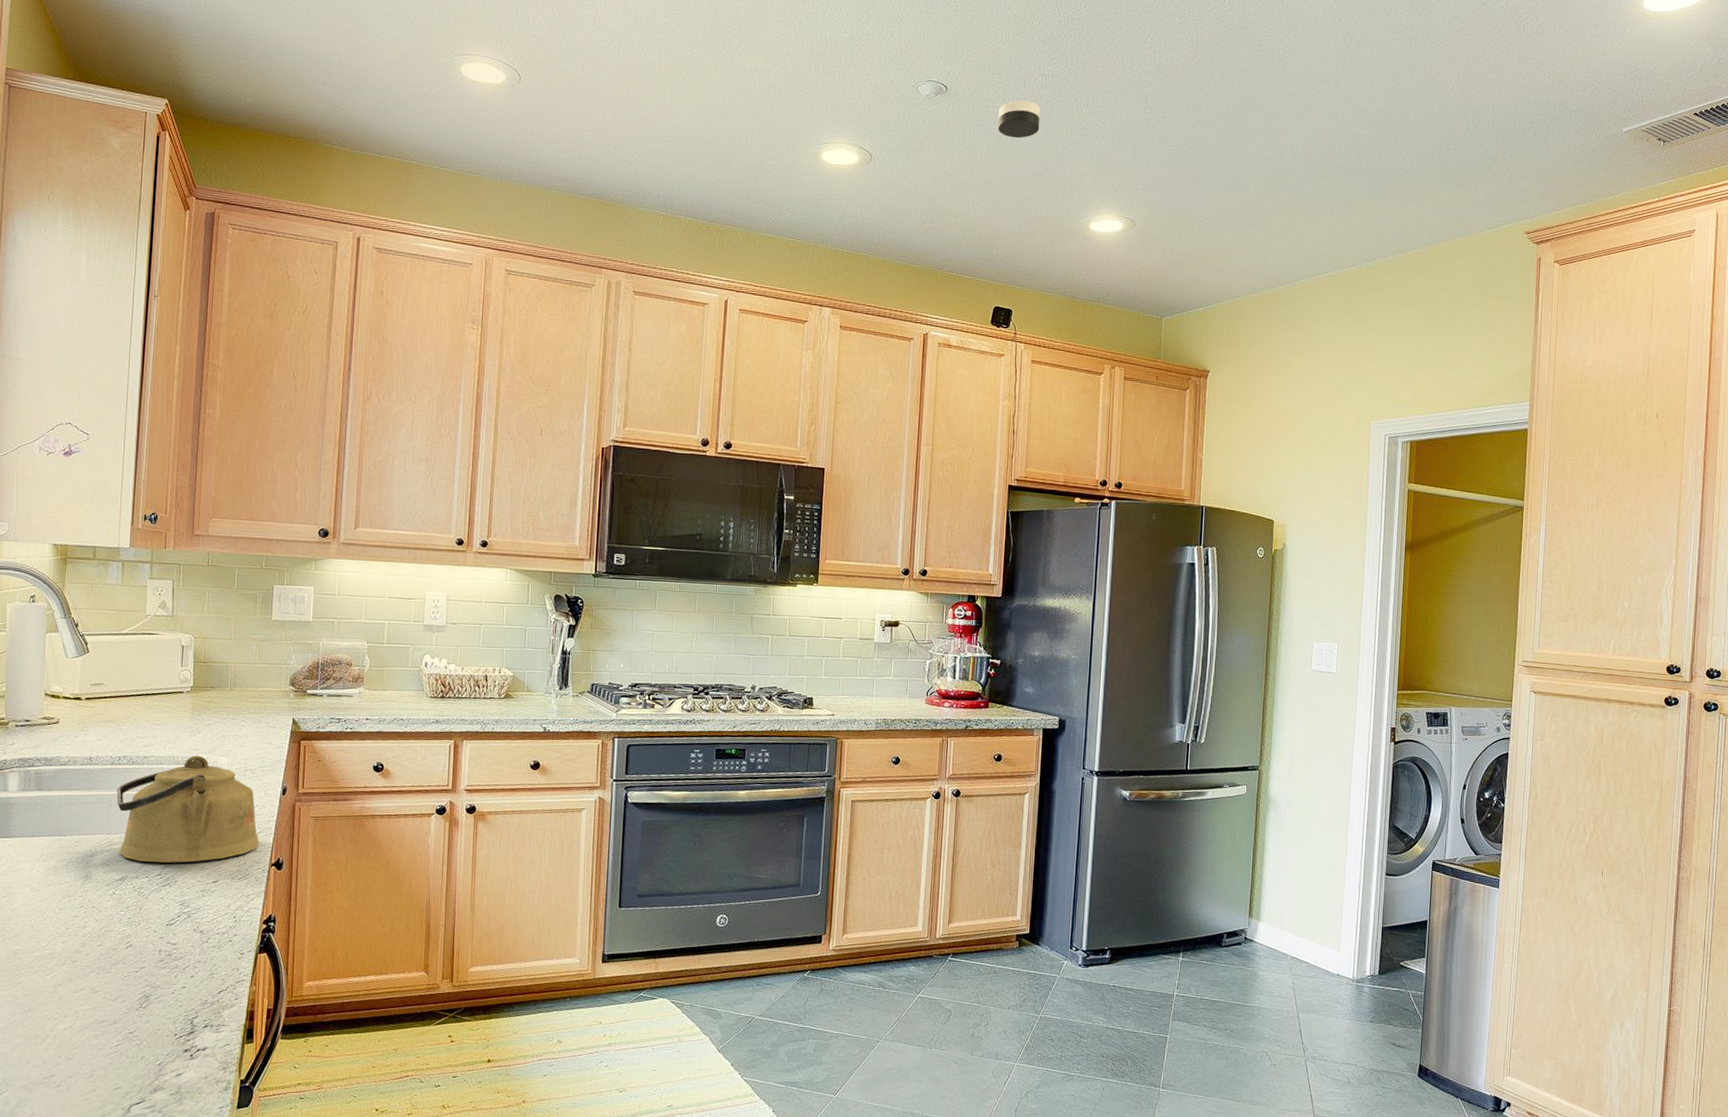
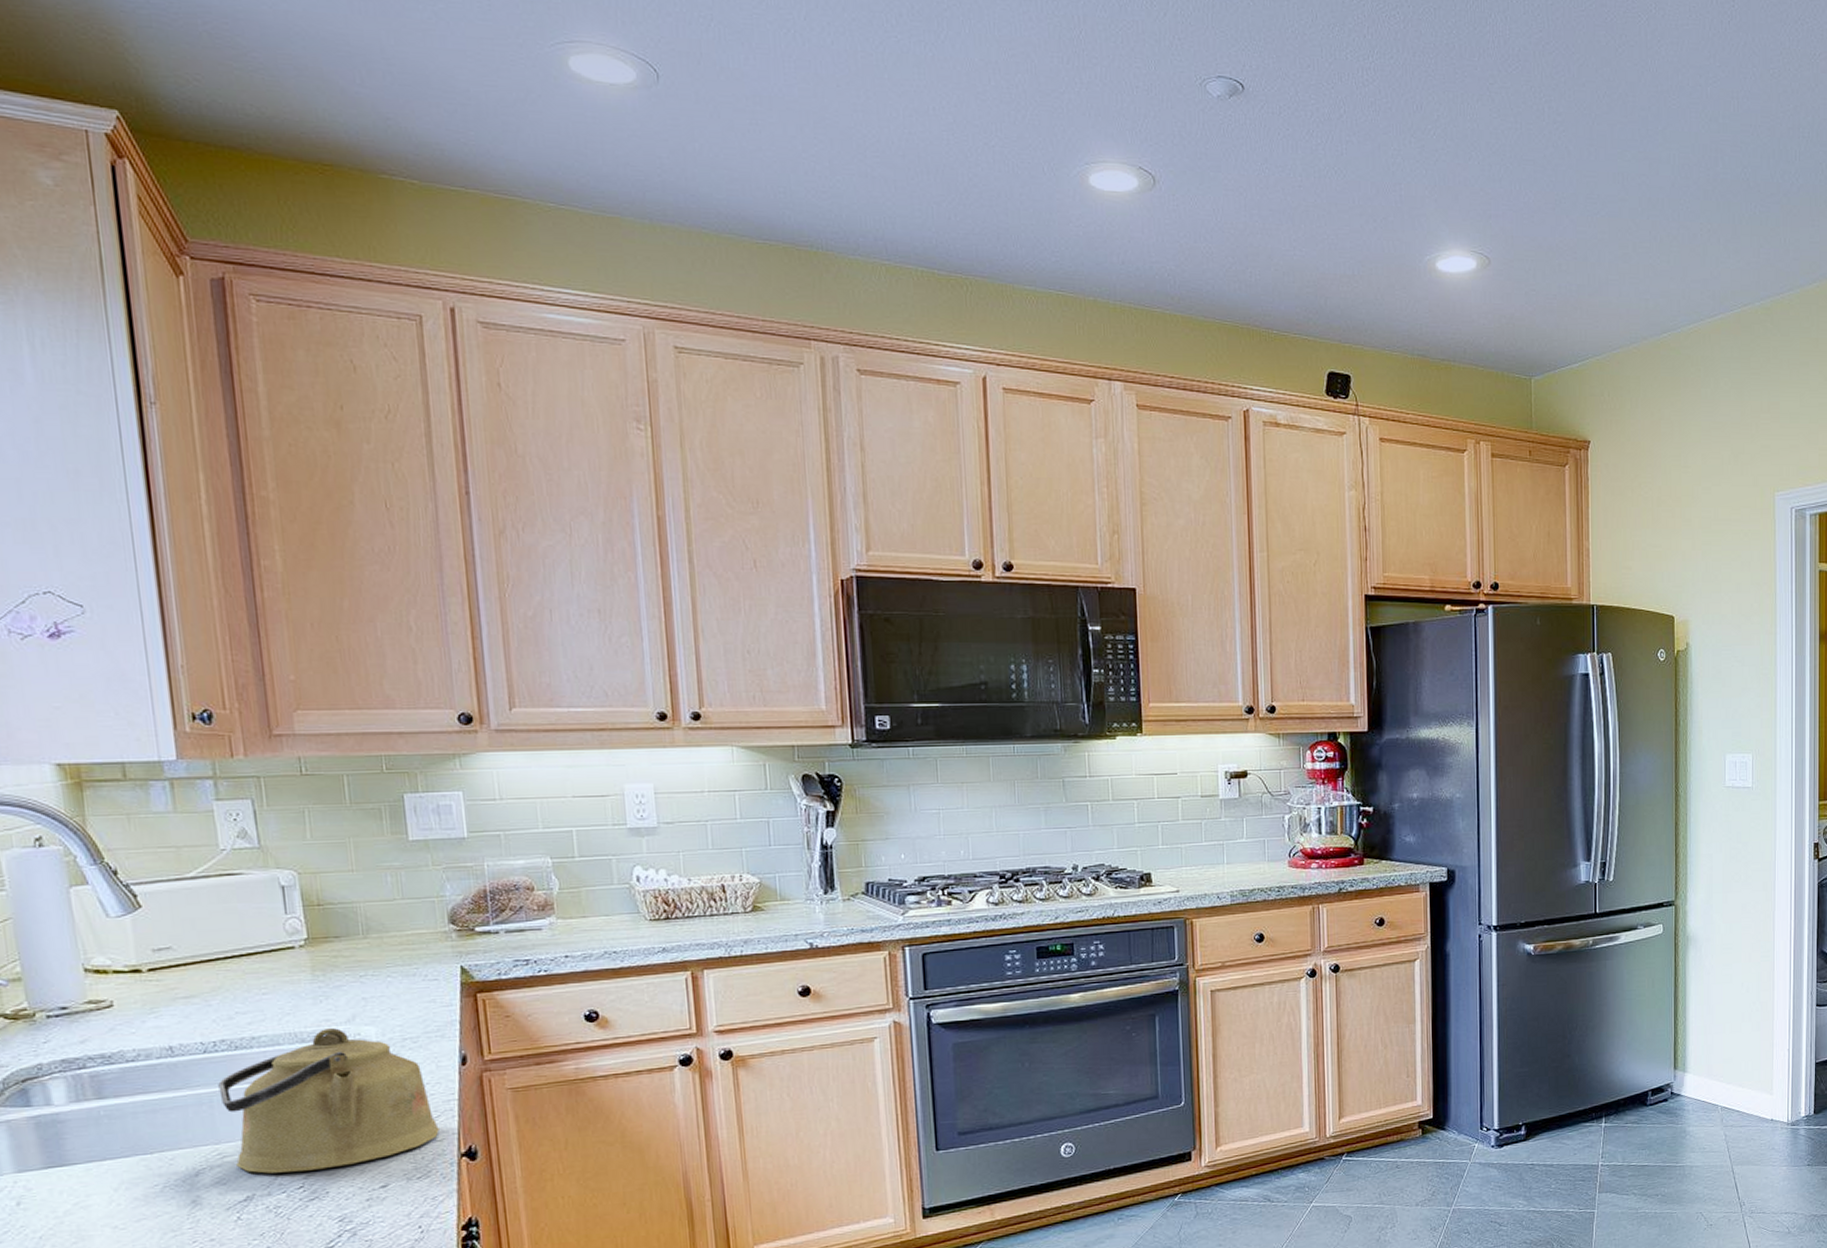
smoke detector: present [998,100,1041,139] -> none [1312,102,1365,153]

